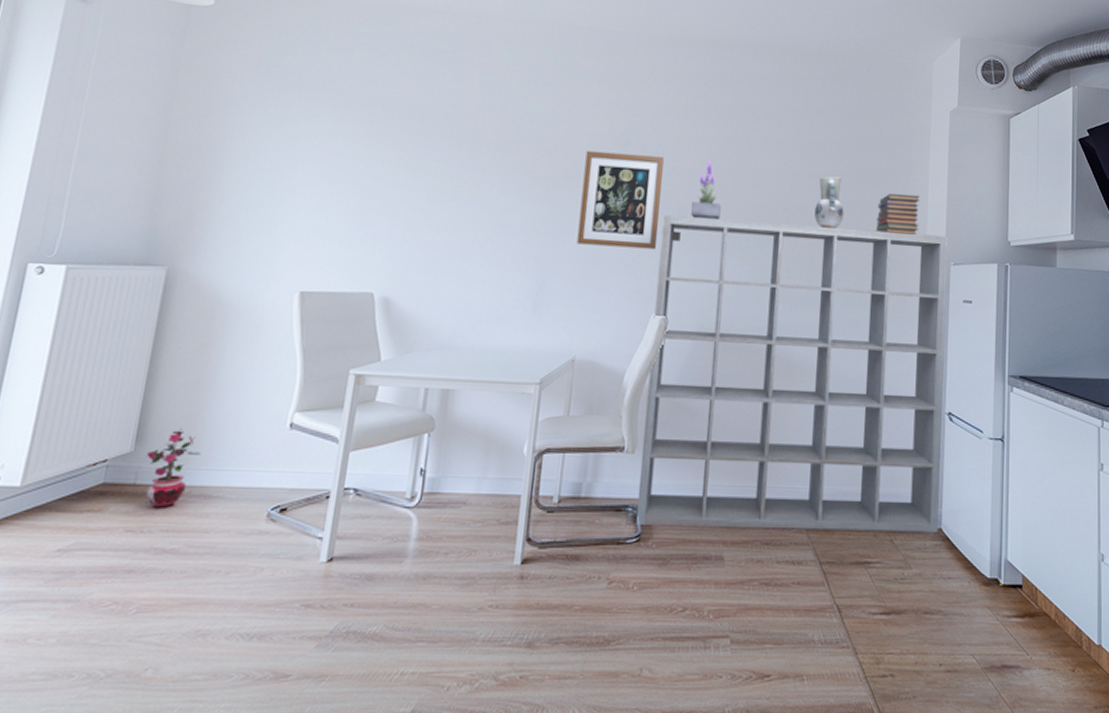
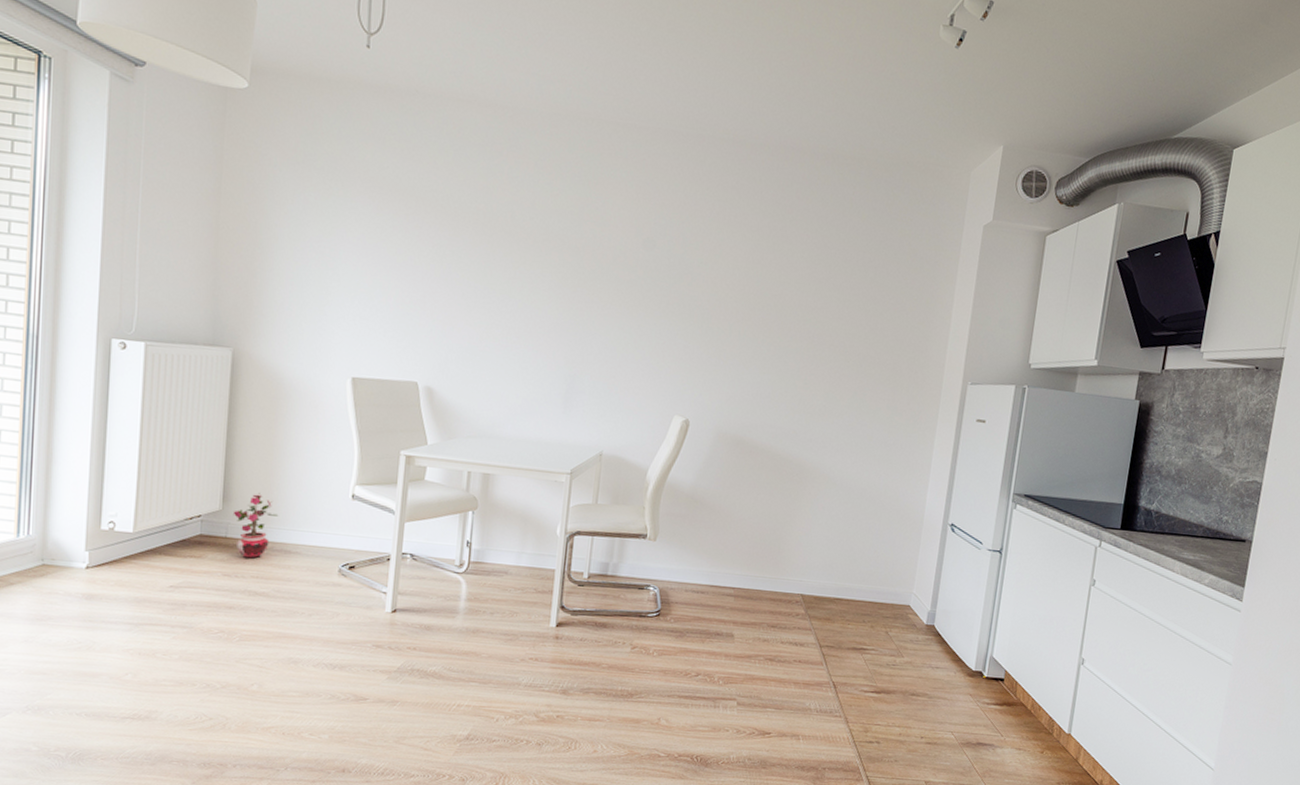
wall art: present [577,150,664,250] -> none [604,252,689,355]
shelving unit: present [635,215,949,532] -> none [656,321,969,628]
potted plant: present [691,160,721,221] -> none [714,267,744,329]
vase: present [814,176,844,229] -> none [835,289,866,343]
book stack: present [875,193,920,235] -> none [895,309,943,353]

